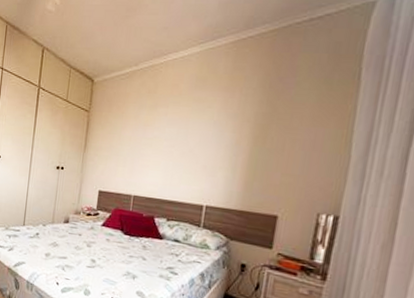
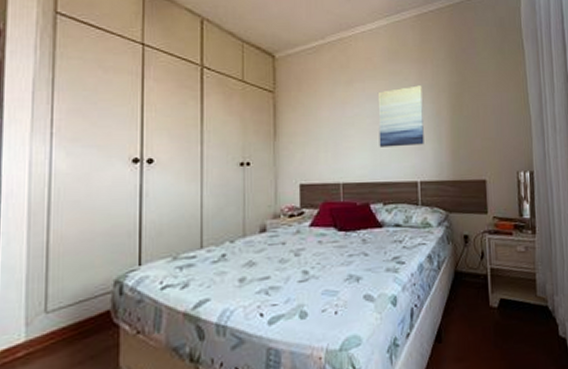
wall art: none [172,113,225,172] -> present [377,85,424,147]

